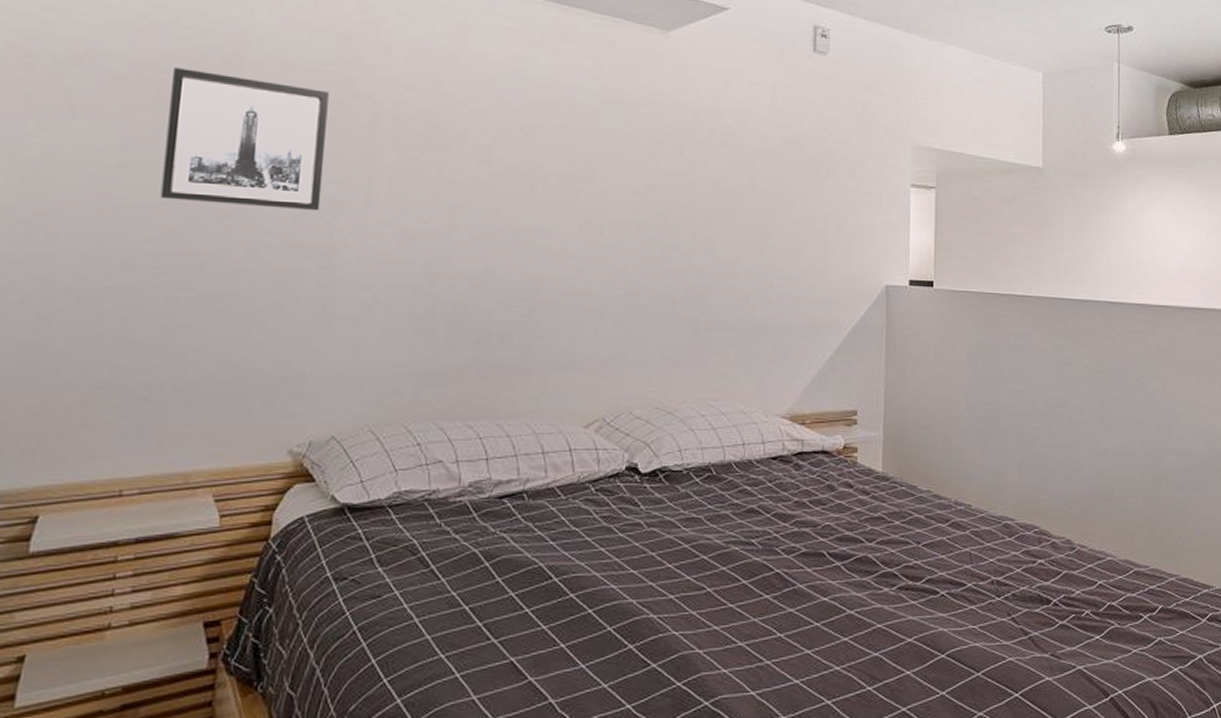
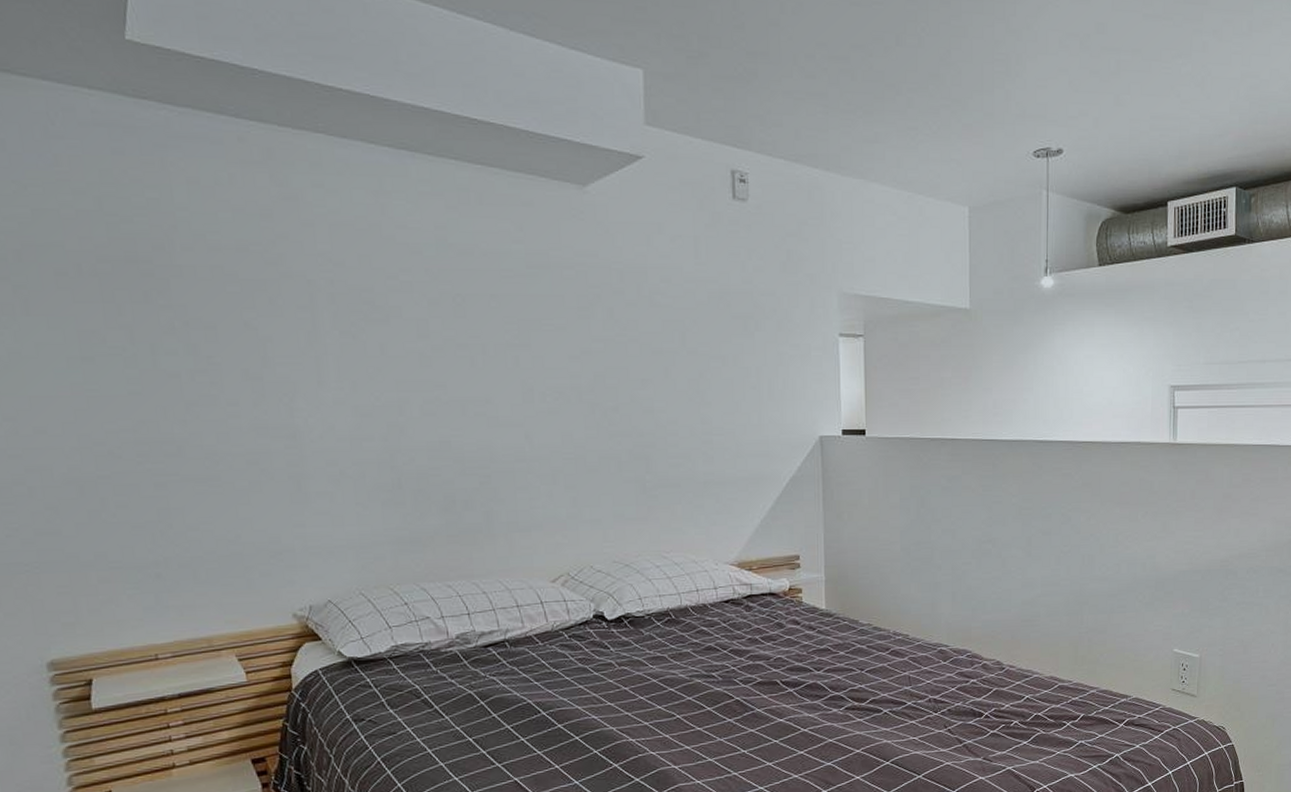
wall art: present [160,68,329,211] -> none [108,257,277,394]

